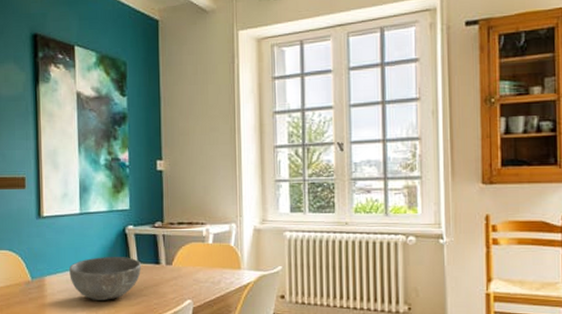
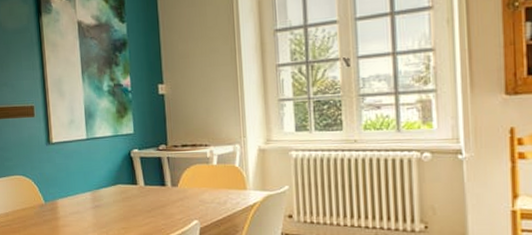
bowl: present [69,257,142,300] -> none [79,179,148,222]

